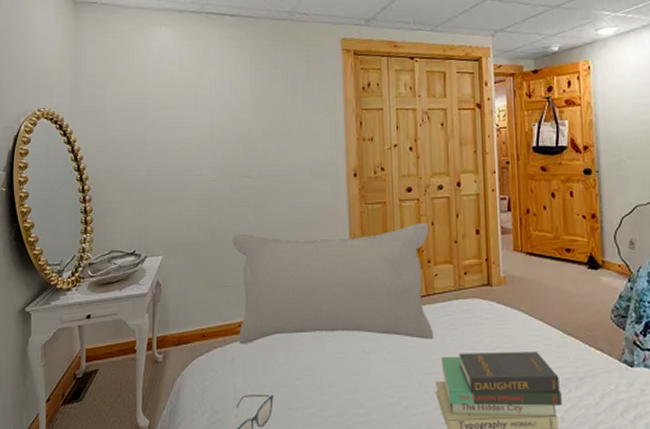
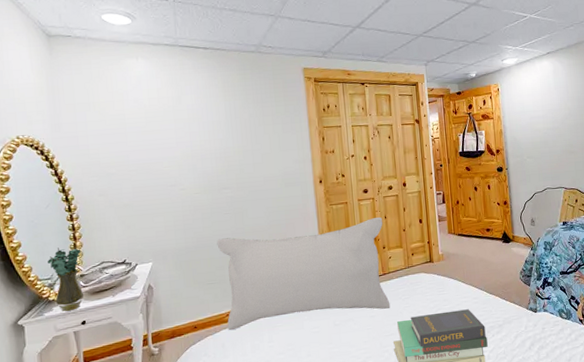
vase: none [58,231,91,302] -> present [48,247,84,311]

